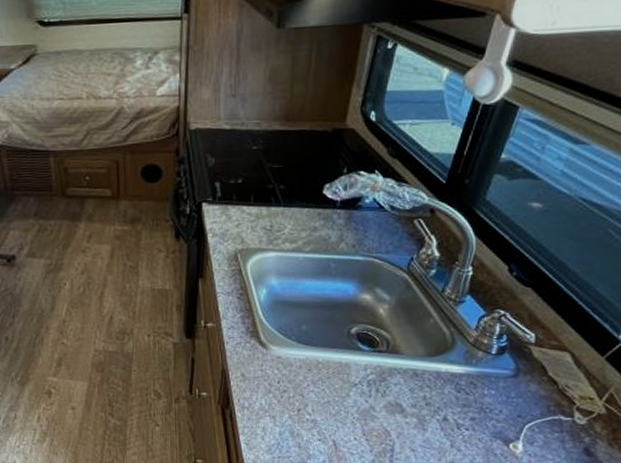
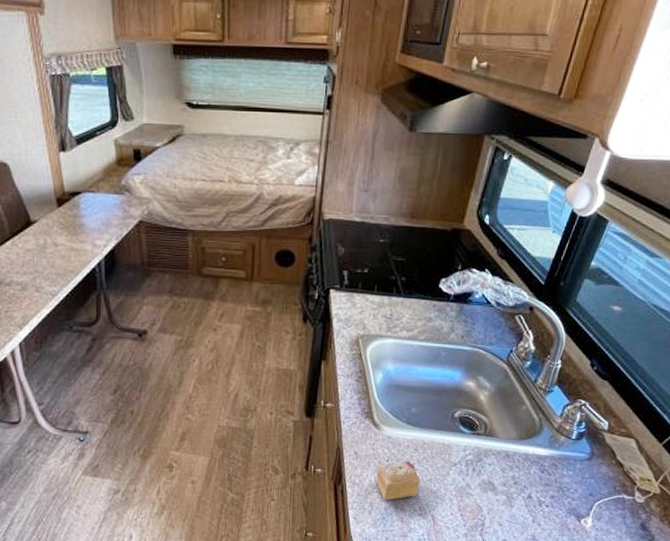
cake slice: none [267,380,317,425] -> present [376,459,421,501]

